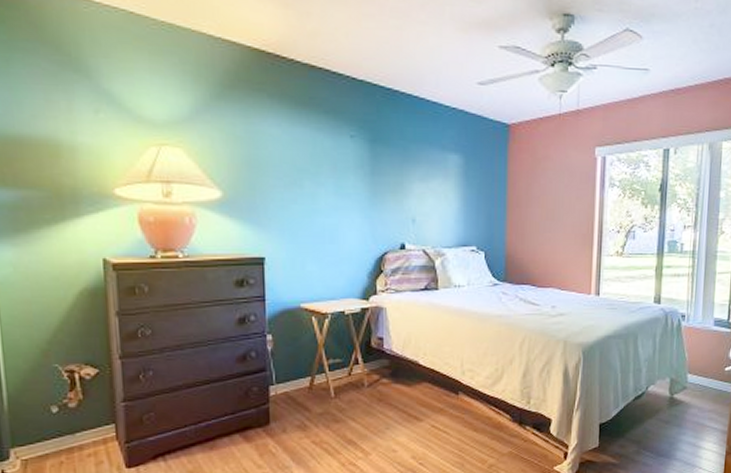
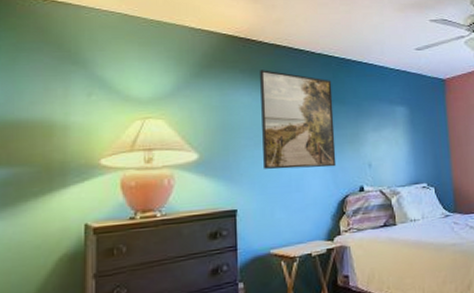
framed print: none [291,96,376,219] -> present [260,70,337,170]

